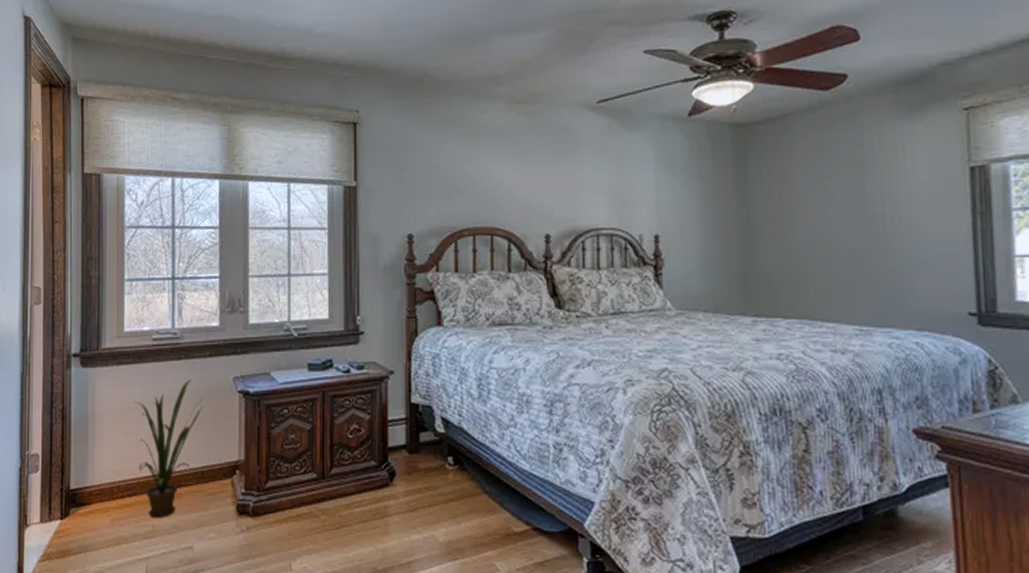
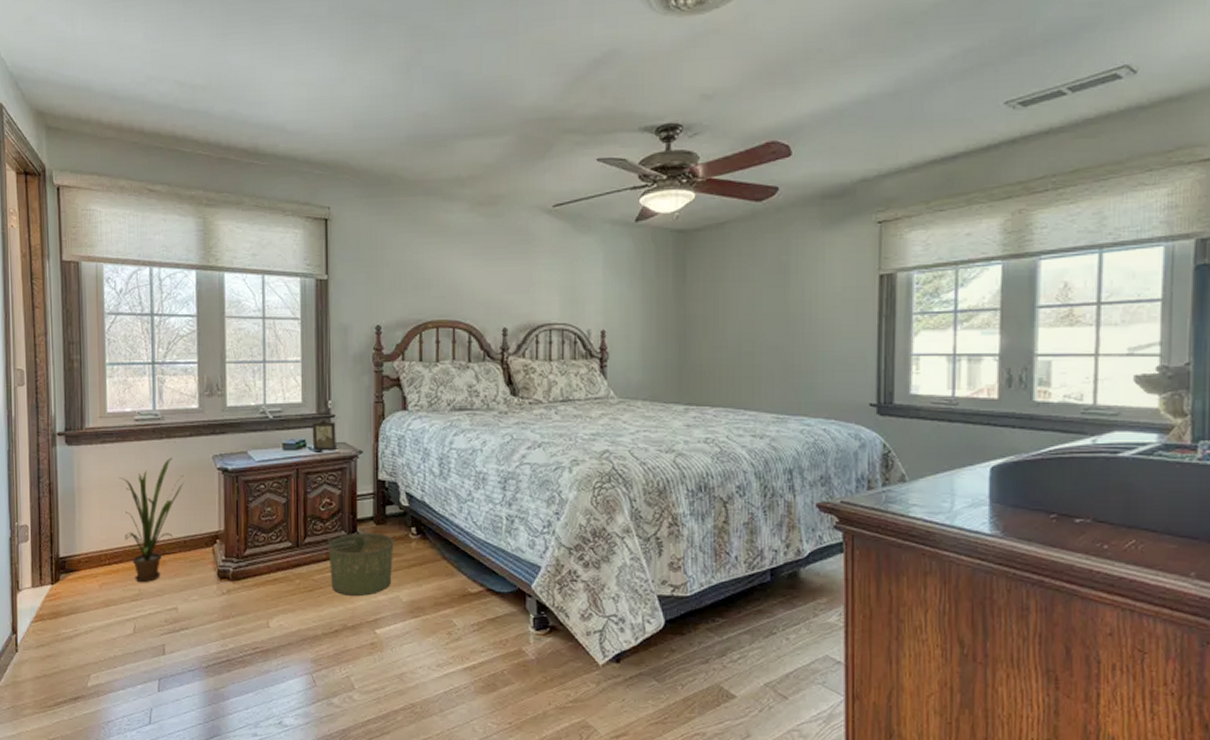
photo frame: none [339,337,365,372] -> present [312,419,336,451]
basket: none [356,462,429,535] -> present [328,532,394,596]

